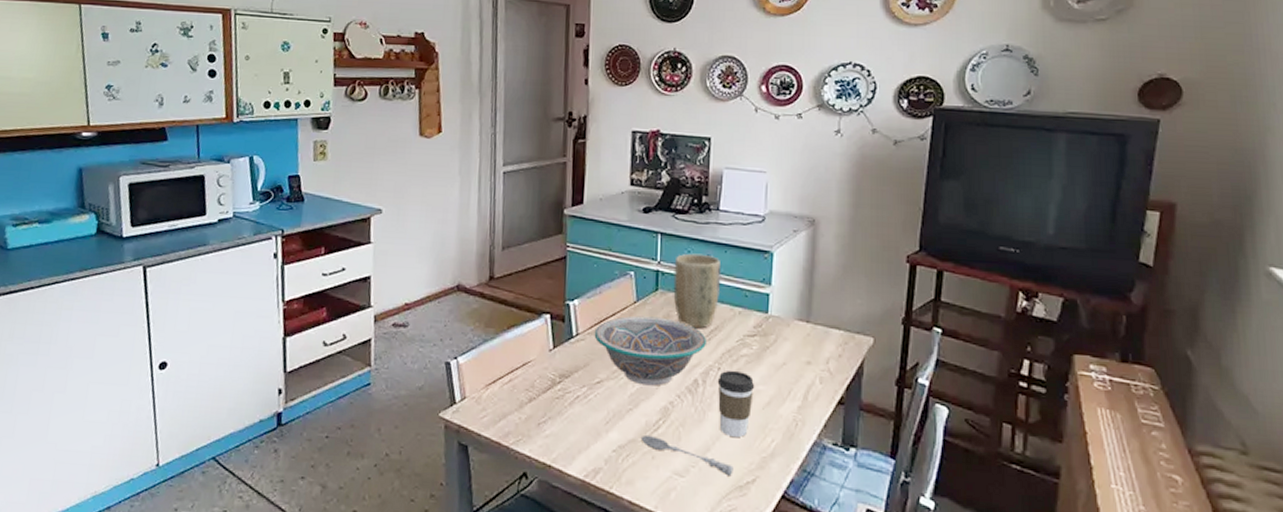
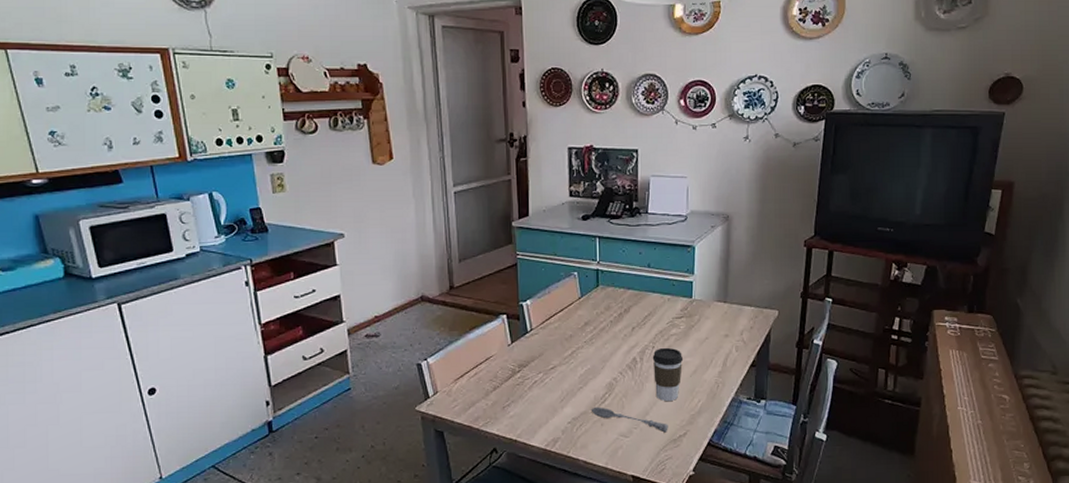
bowl: present [594,316,706,386] -> none [546,309,642,367]
plant pot: present [673,253,722,329] -> none [611,252,652,316]

